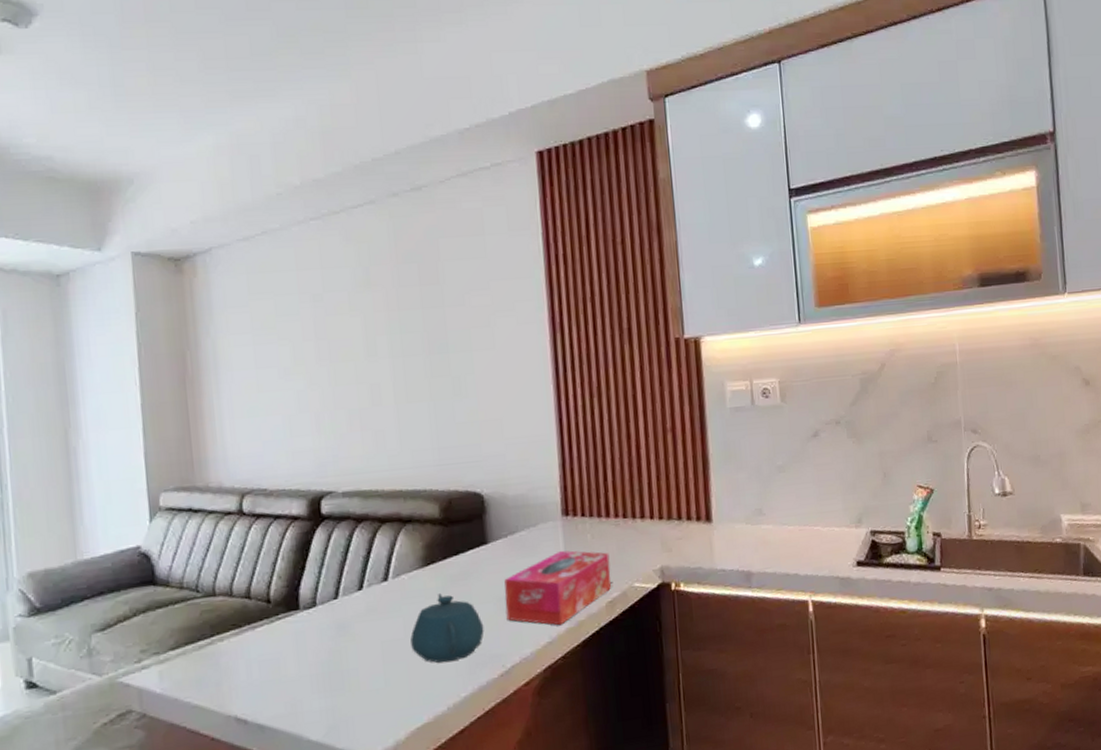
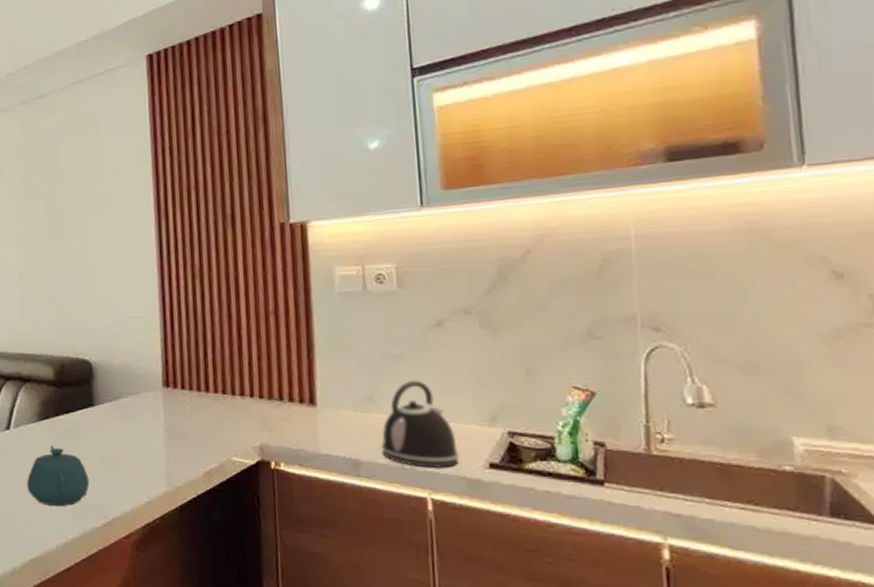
tissue box: present [504,550,611,626] -> none [108,418,209,488]
kettle: none [769,489,834,572] -> present [381,380,460,469]

